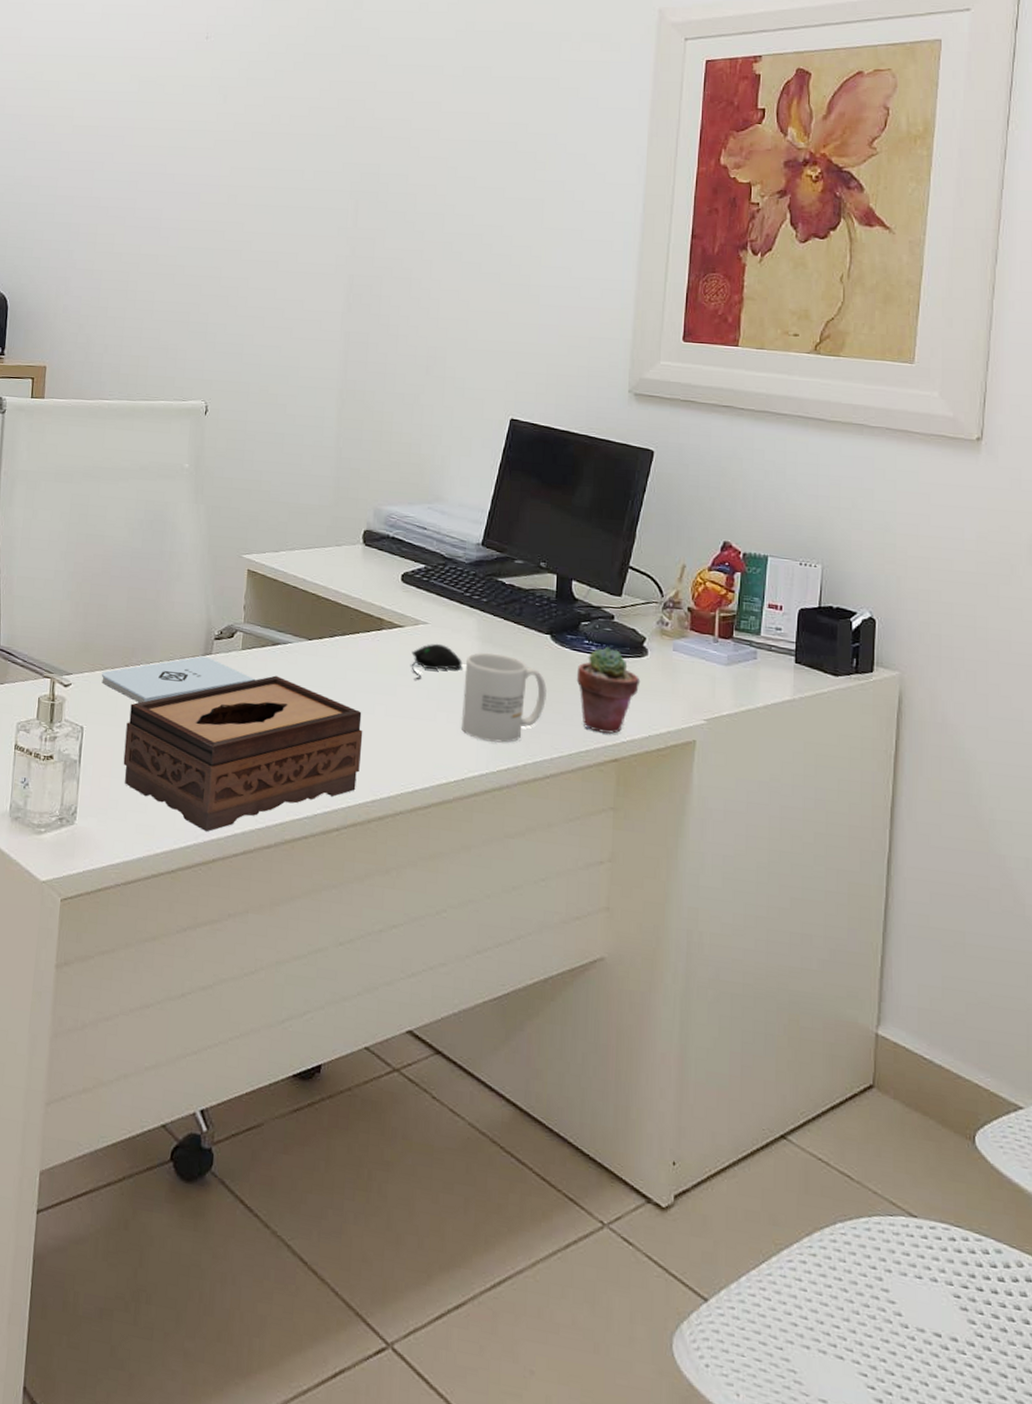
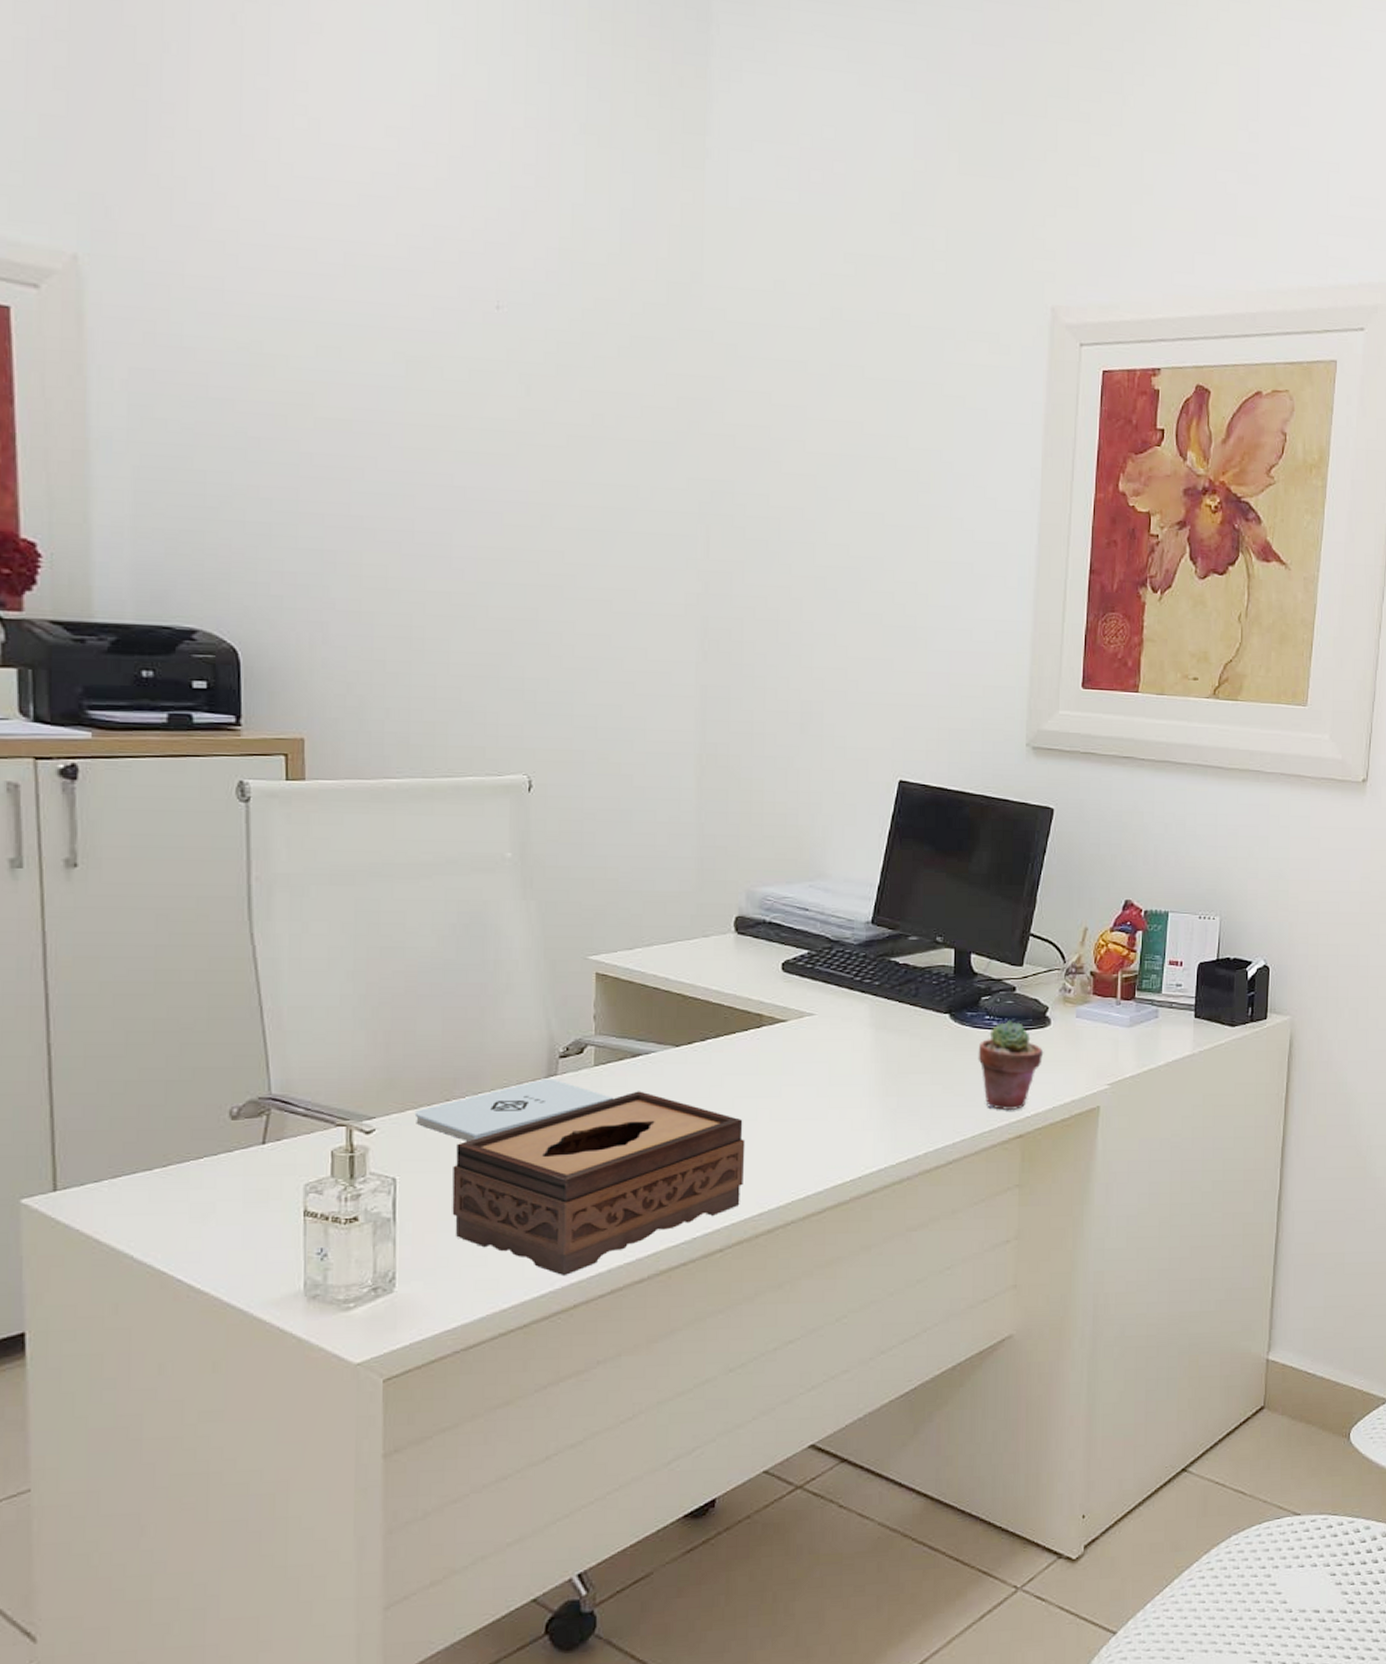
computer mouse: present [411,643,463,680] -> none [797,1035,855,1078]
mug: present [461,652,547,743] -> none [855,1039,947,1135]

